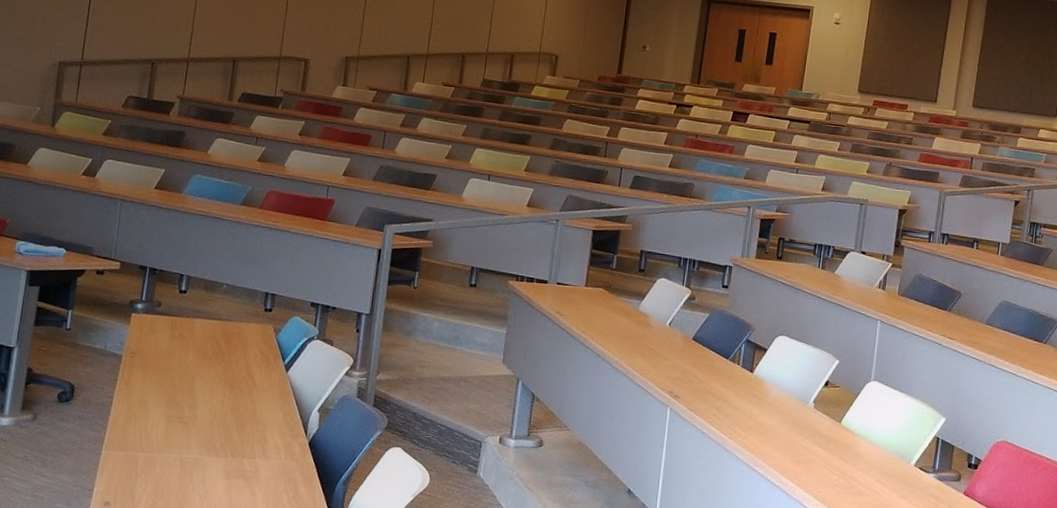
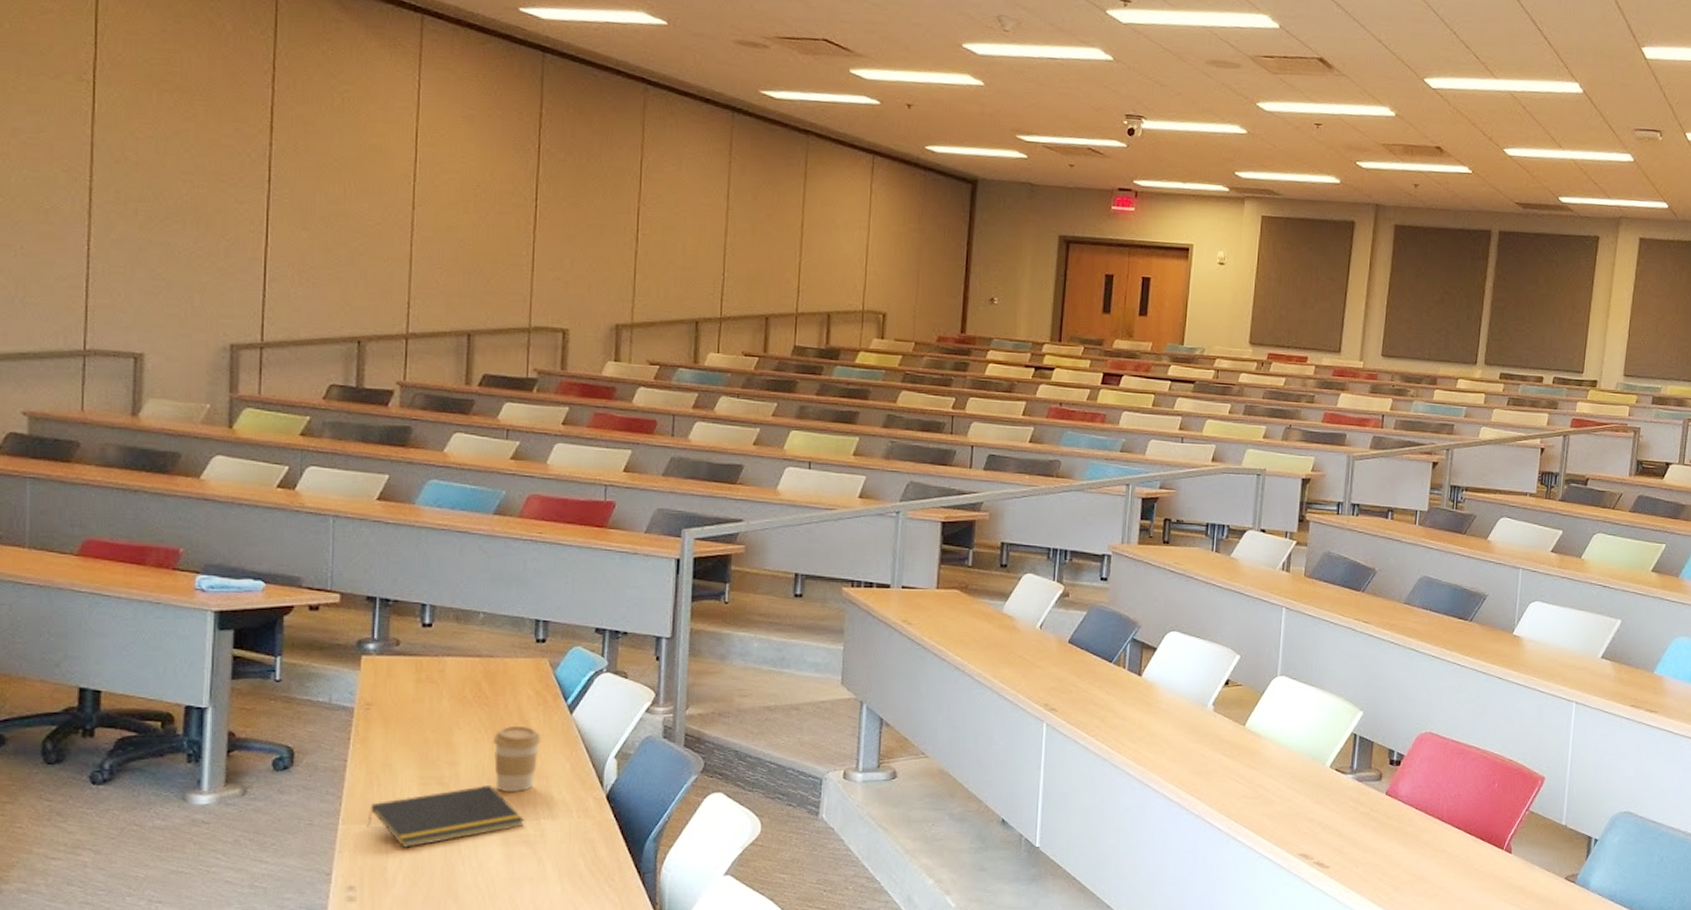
notepad: none [123,426,244,475] -> present [367,784,525,849]
coffee cup: none [224,378,262,434] -> present [493,725,541,792]

